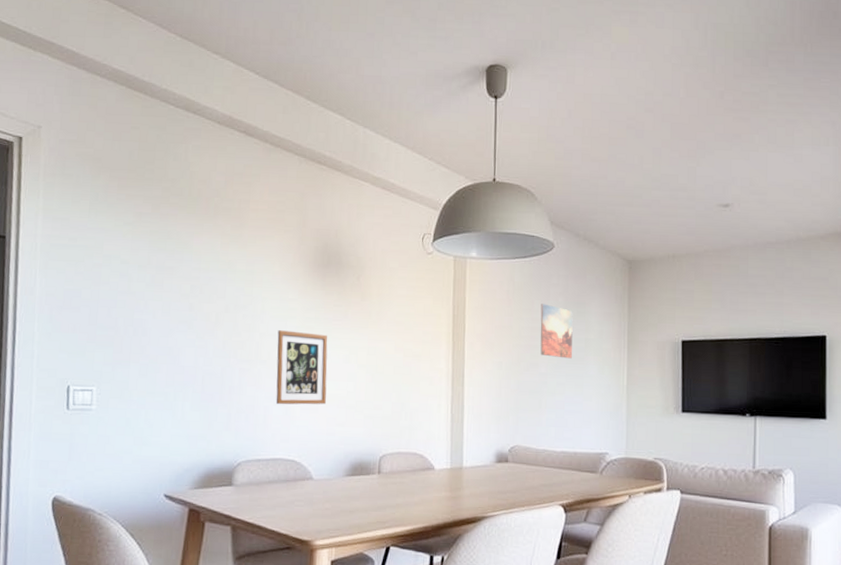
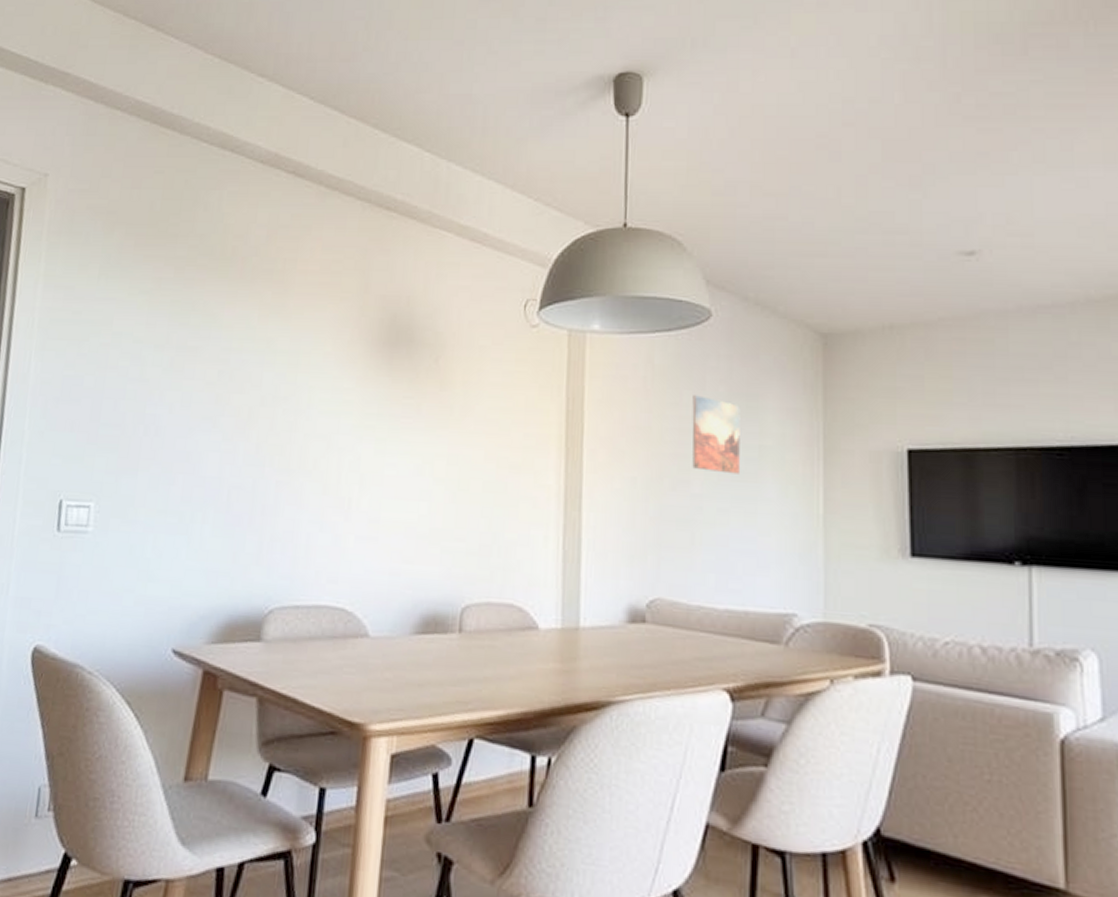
picture frame: present [276,330,328,405] -> none [322,430,394,533]

